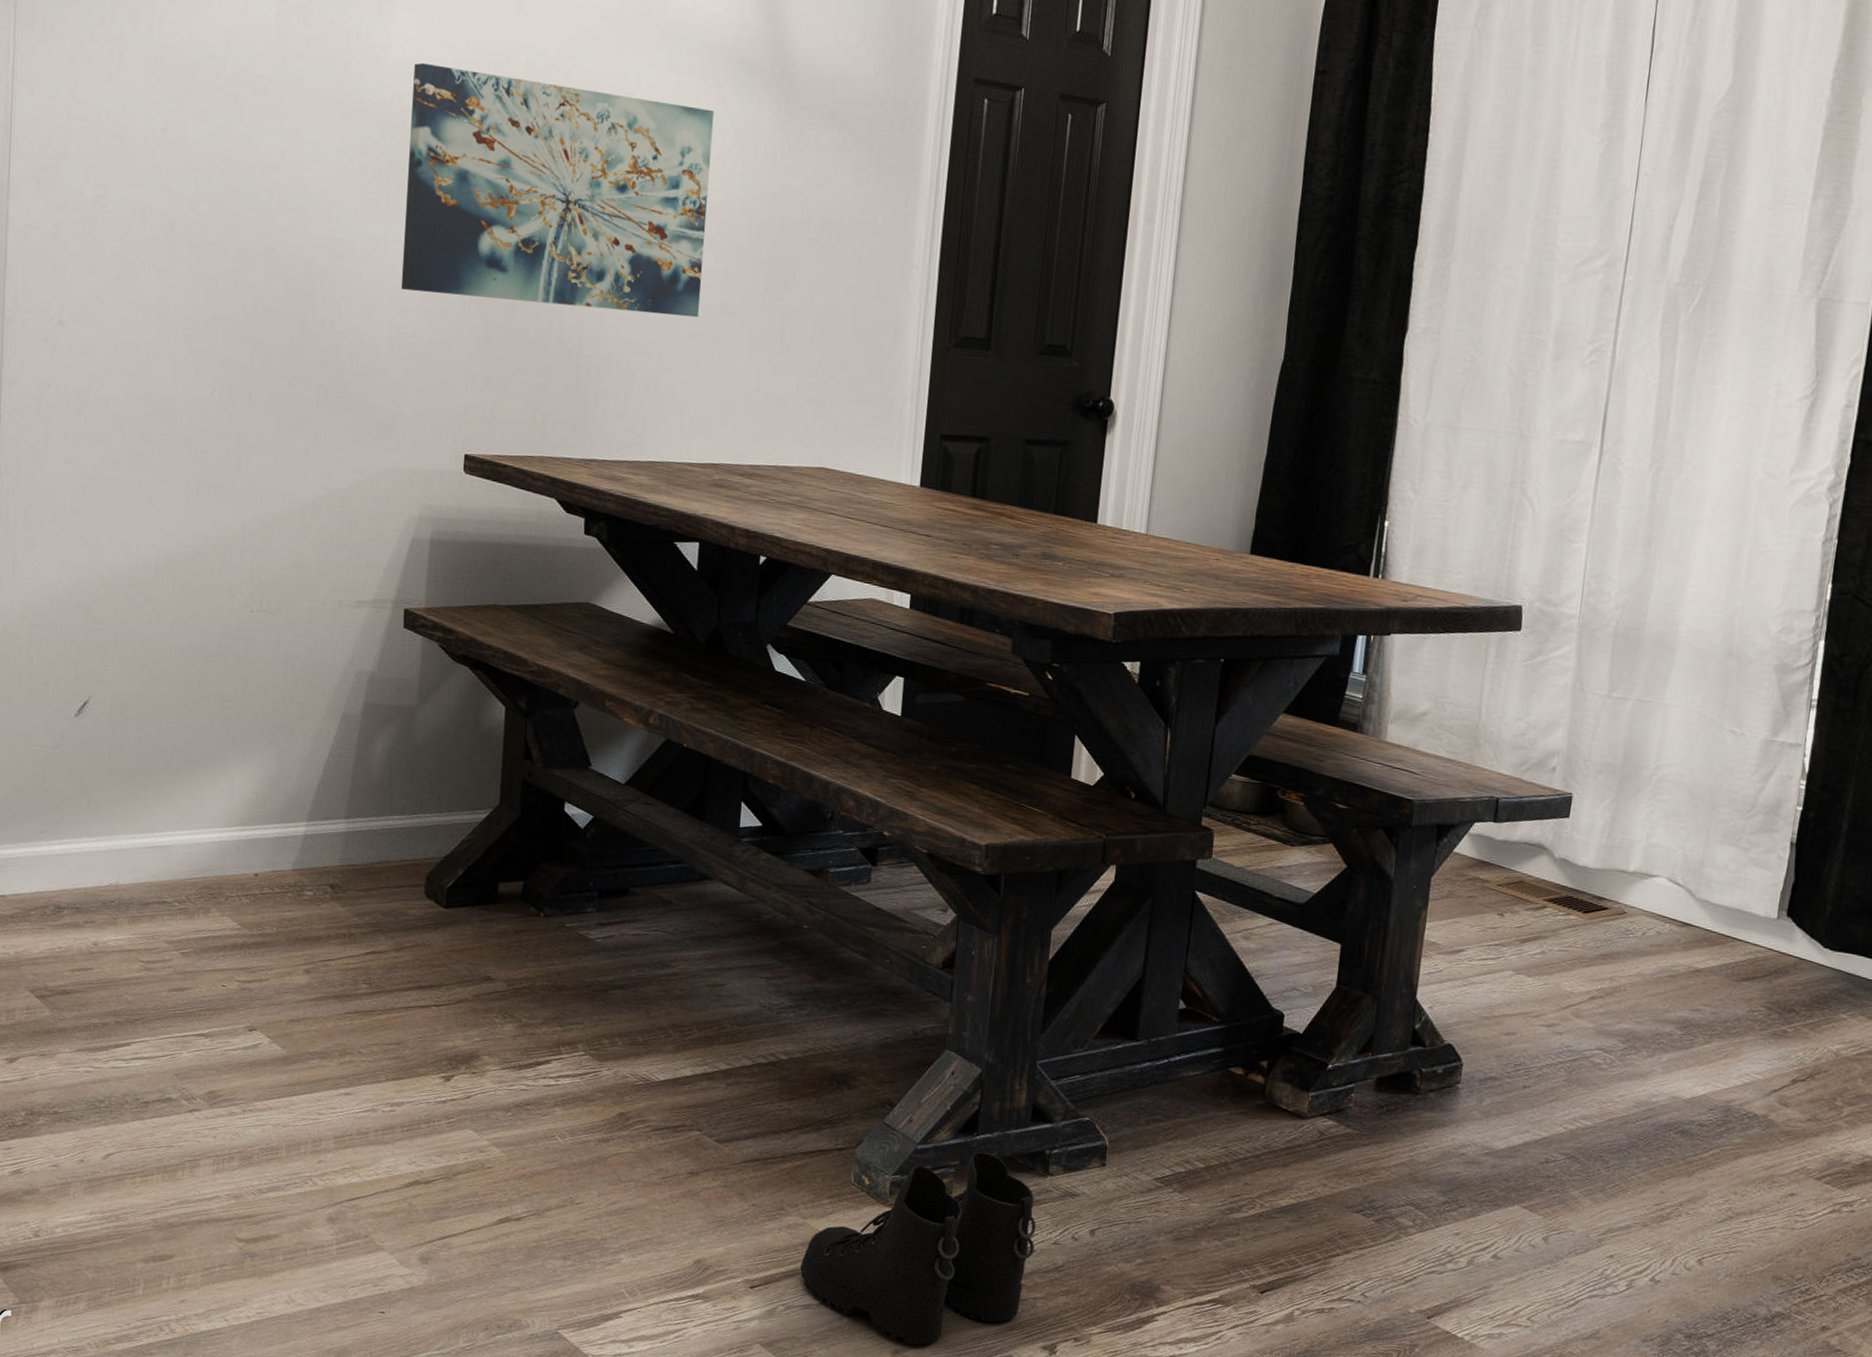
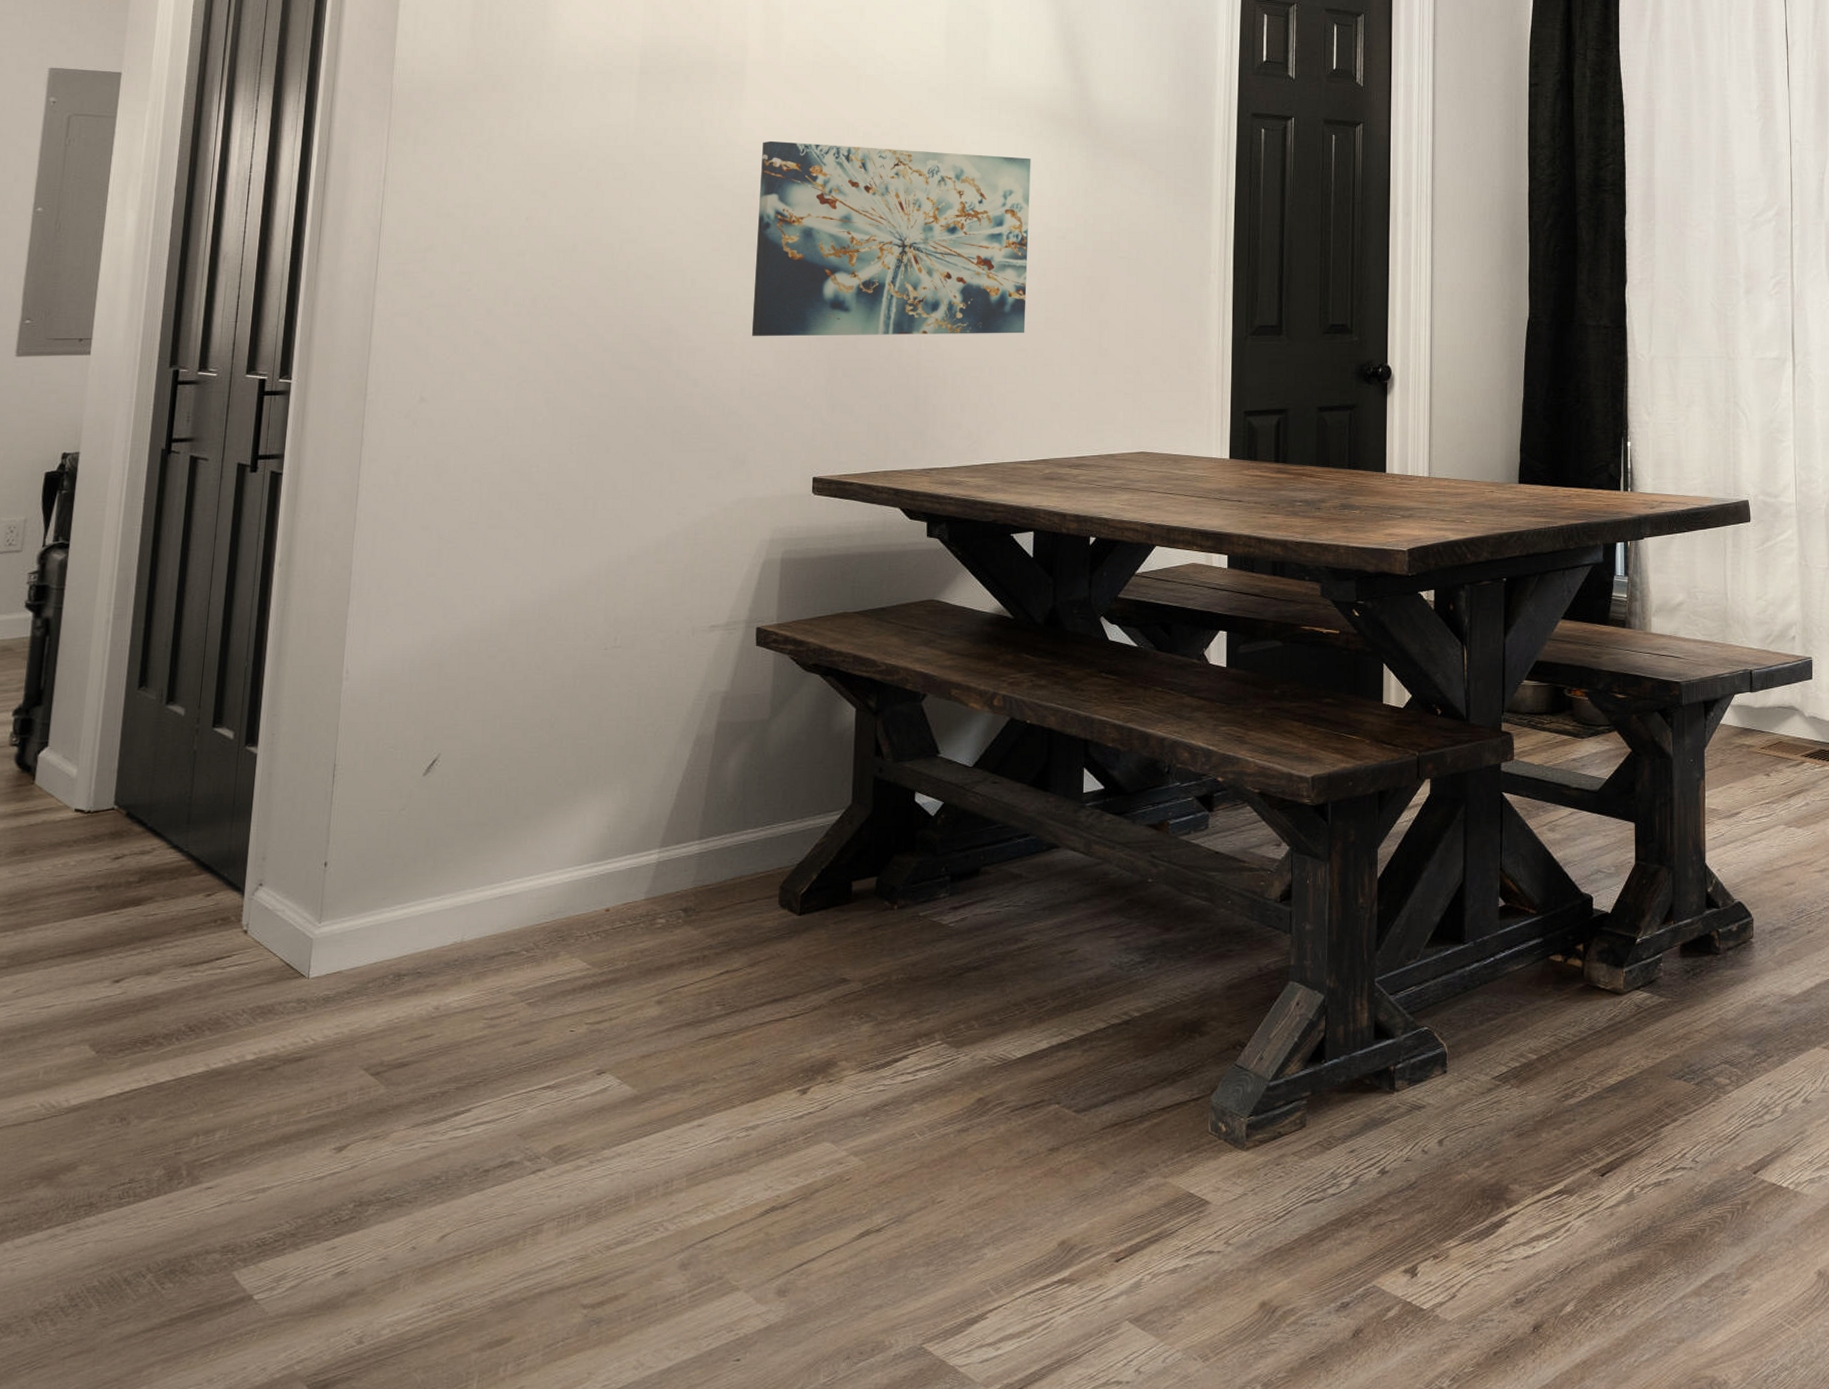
boots: present [799,1151,1037,1345] -> none [1163,1078,1388,1292]

